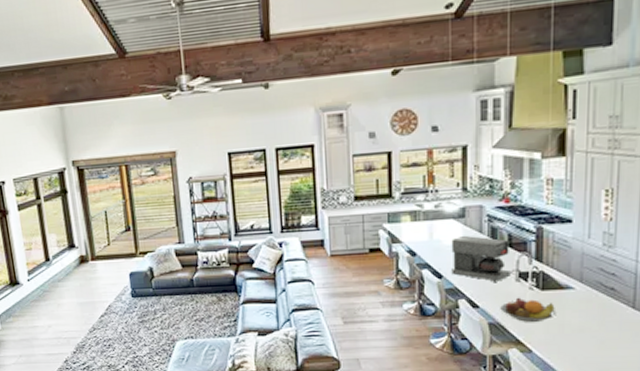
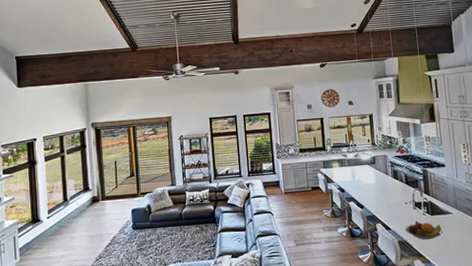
coffee maker: present [451,235,511,282] -> none [367,176,410,210]

